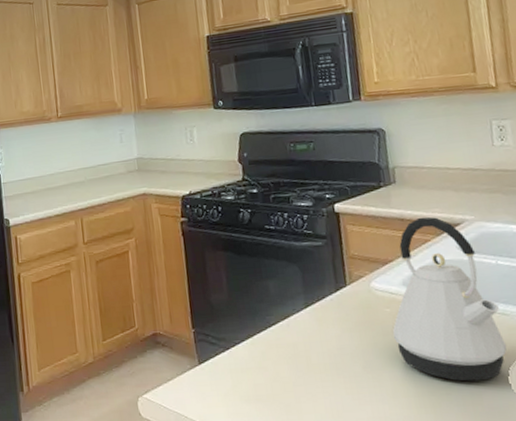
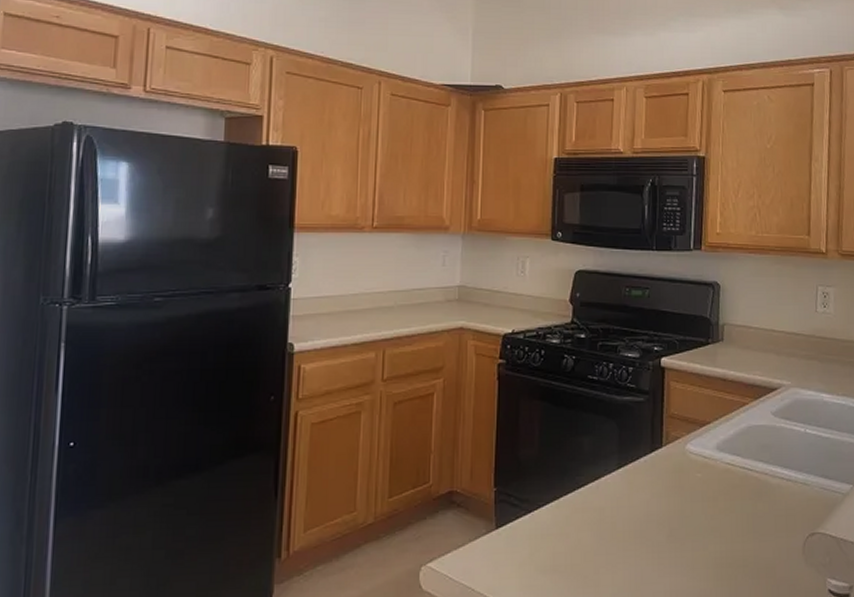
kettle: present [393,217,507,382] -> none [700,379,804,553]

